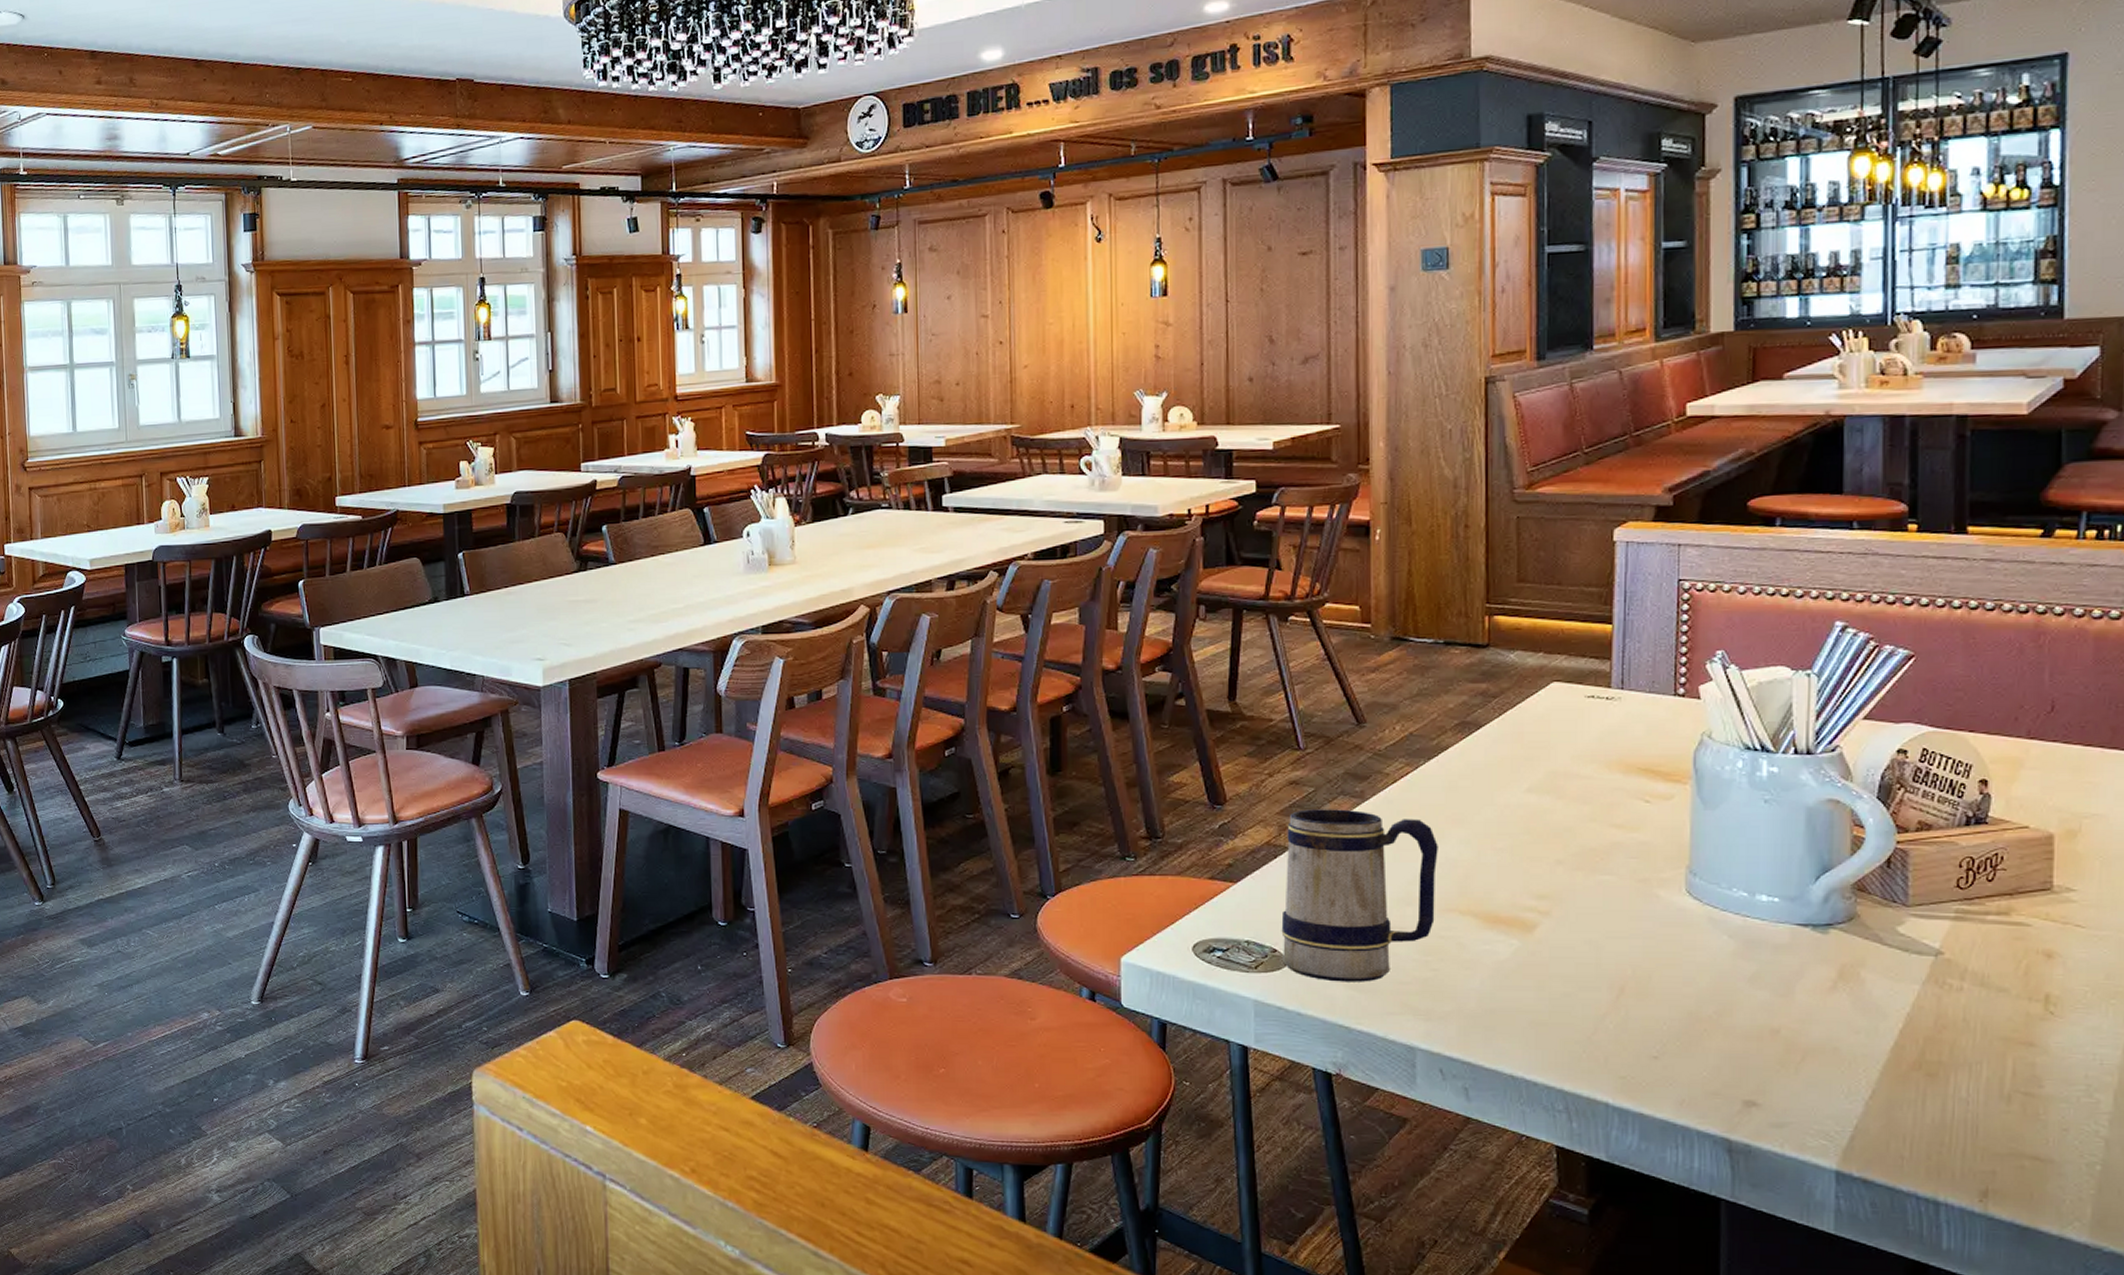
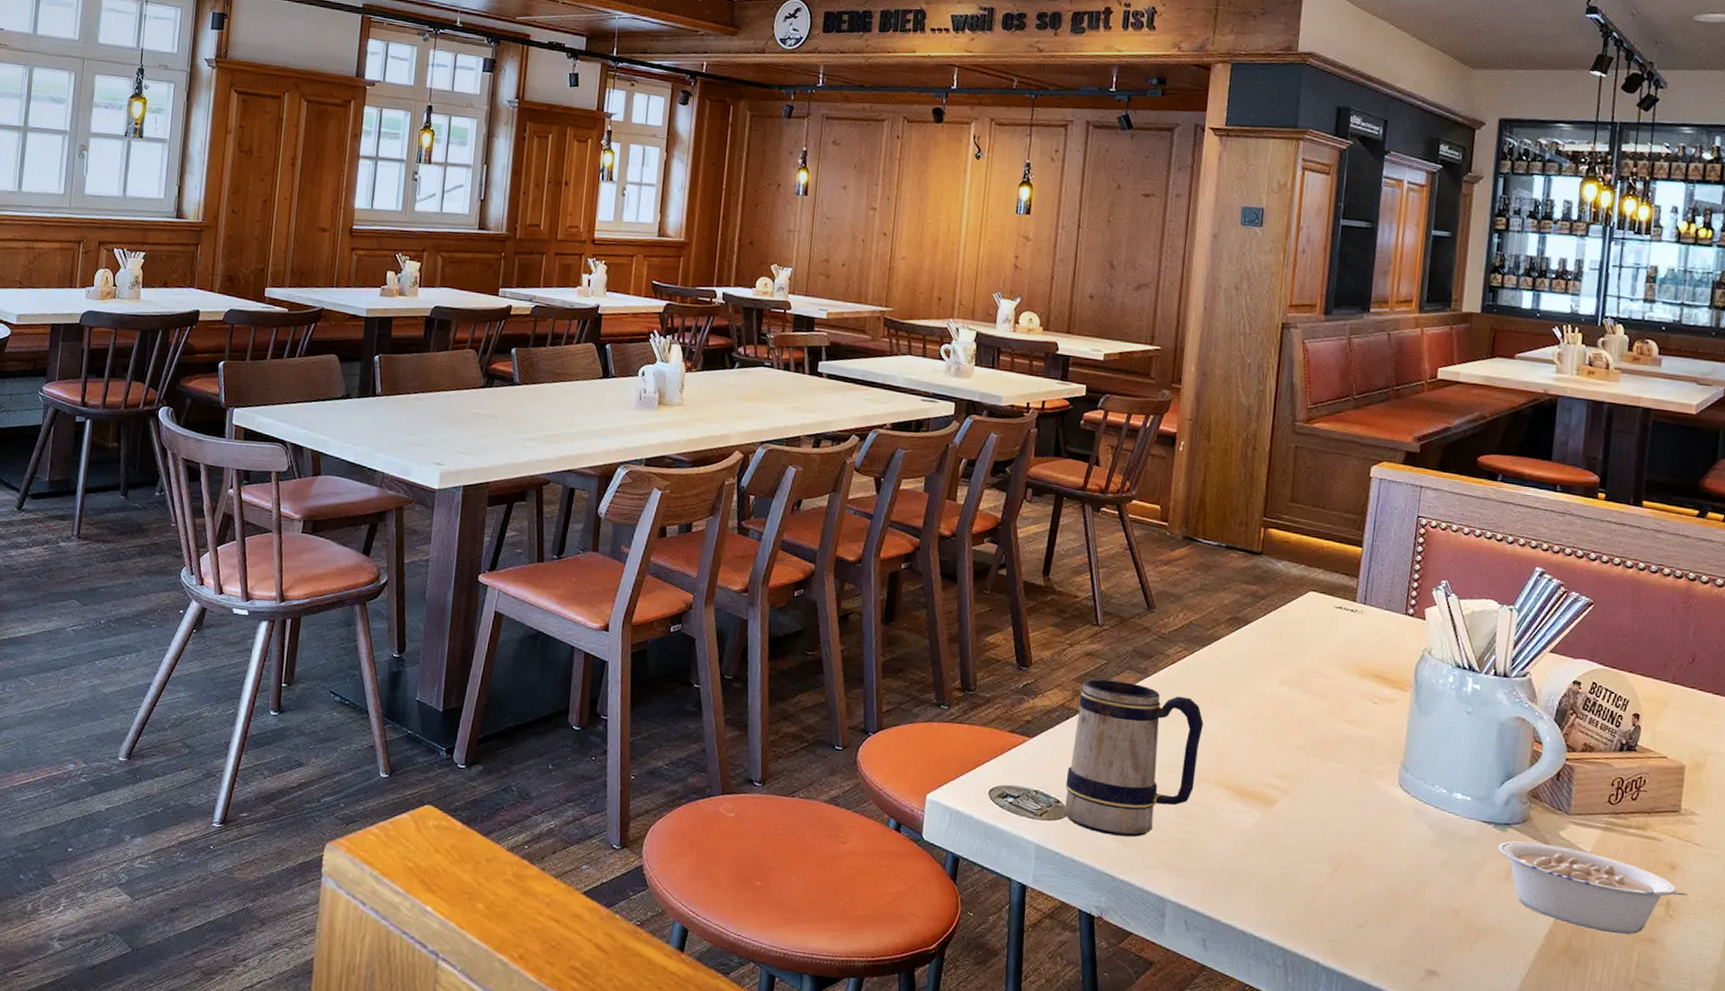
legume: none [1819,942,2073,1040] -> present [1497,841,1689,935]

